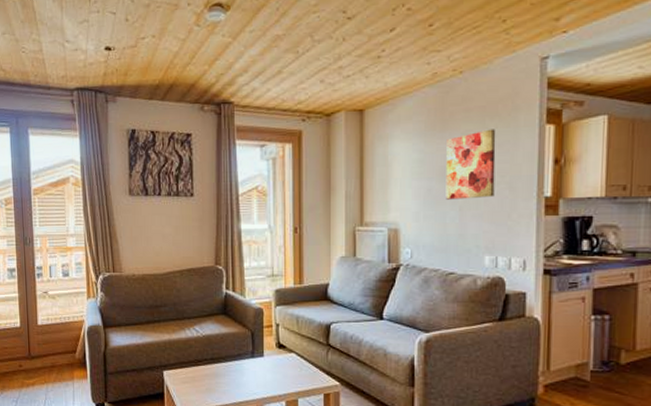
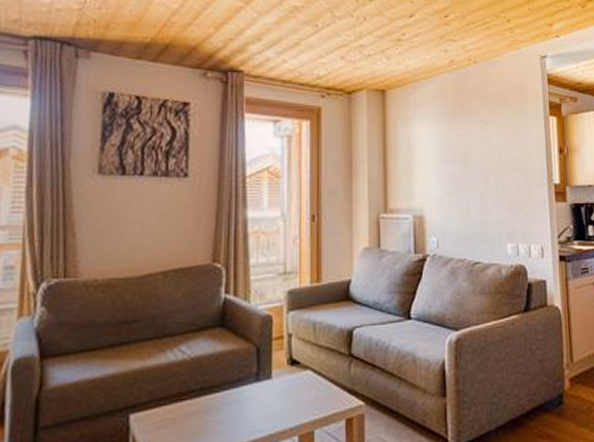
wall art: present [446,129,496,200] -> none [466,117,512,186]

